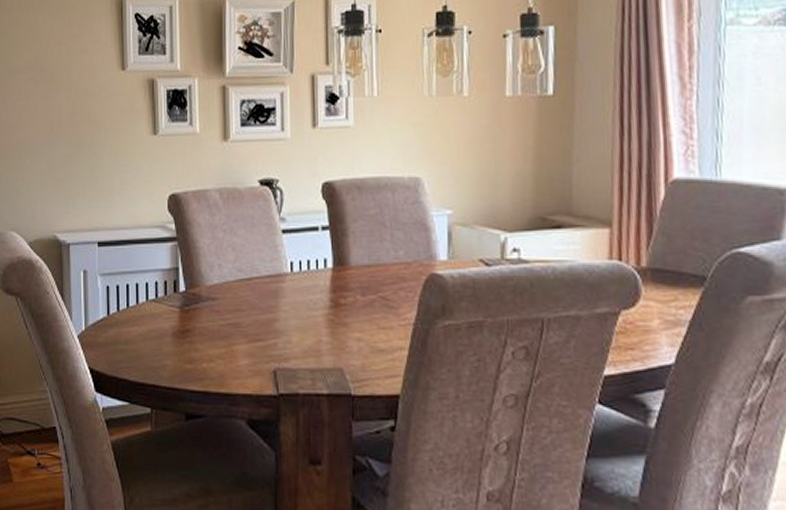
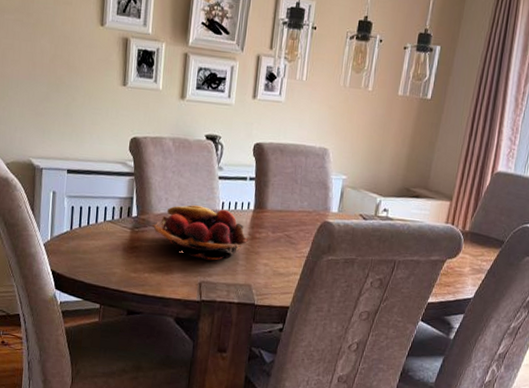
fruit basket: none [204,270,332,340] -> present [151,205,249,261]

